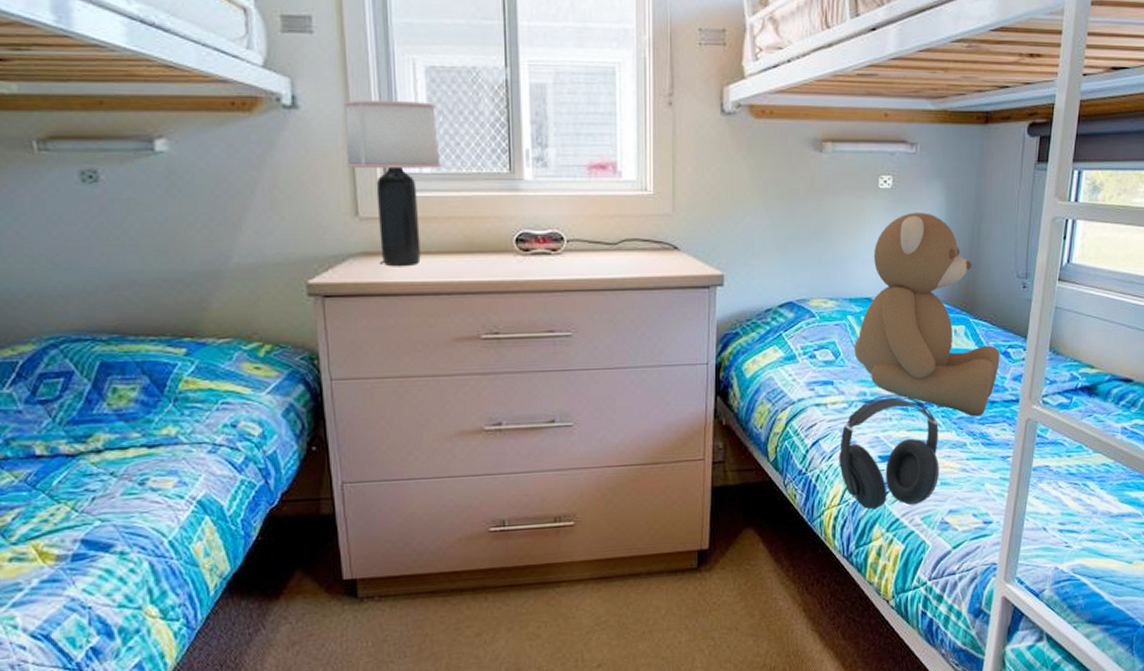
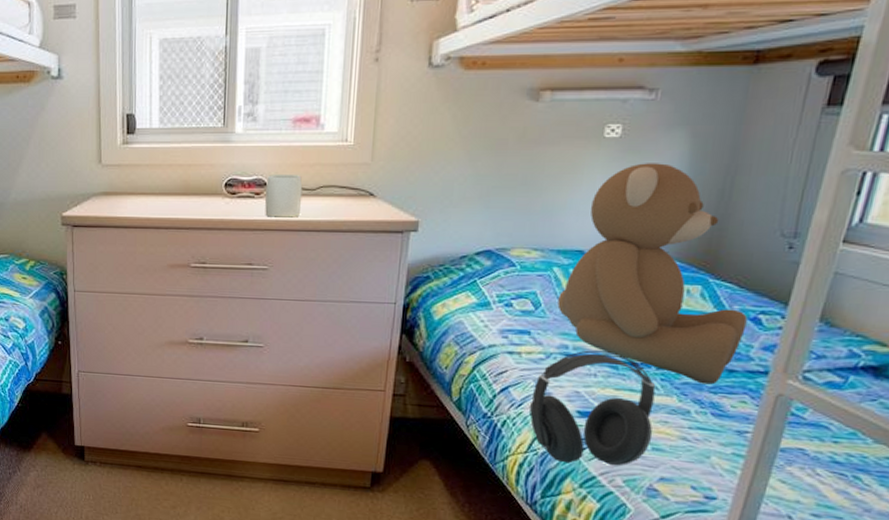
table lamp: present [345,99,442,267] -> none [94,68,168,205]
mug: none [562,226,604,276] -> present [264,174,303,218]

